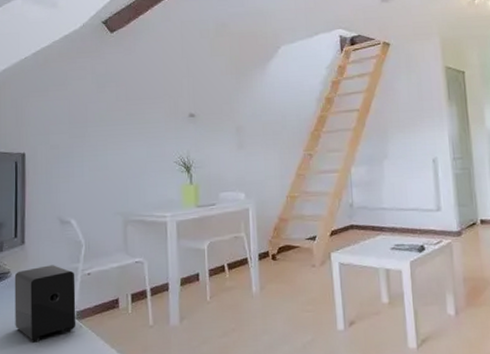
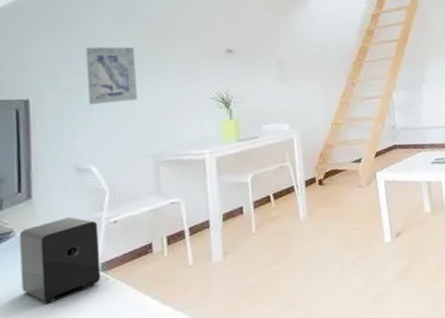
wall art: none [70,106,111,162] -> present [86,46,138,105]

